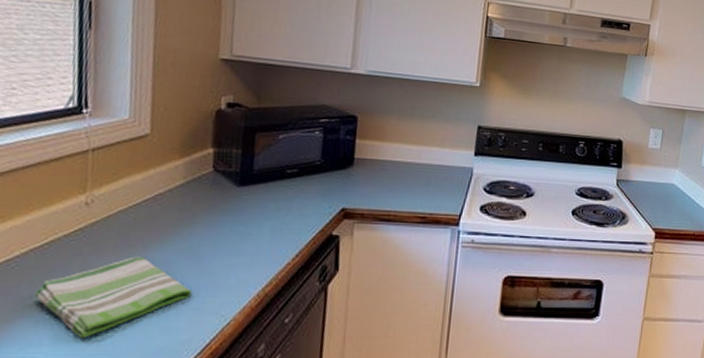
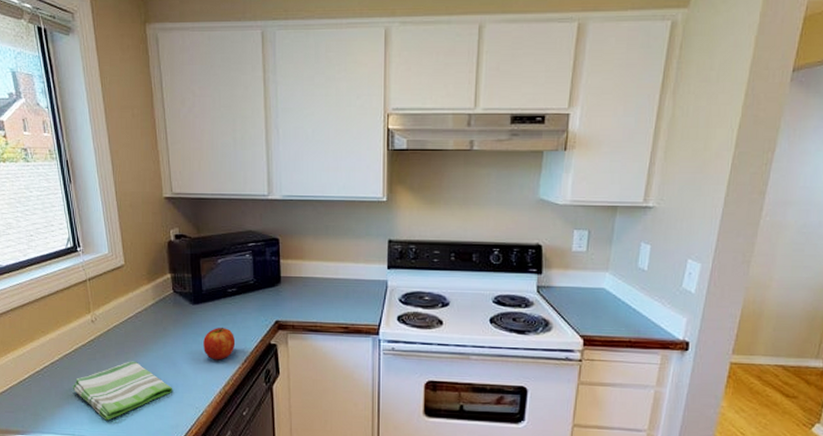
apple: none [243,214,288,255] -> present [203,327,236,360]

